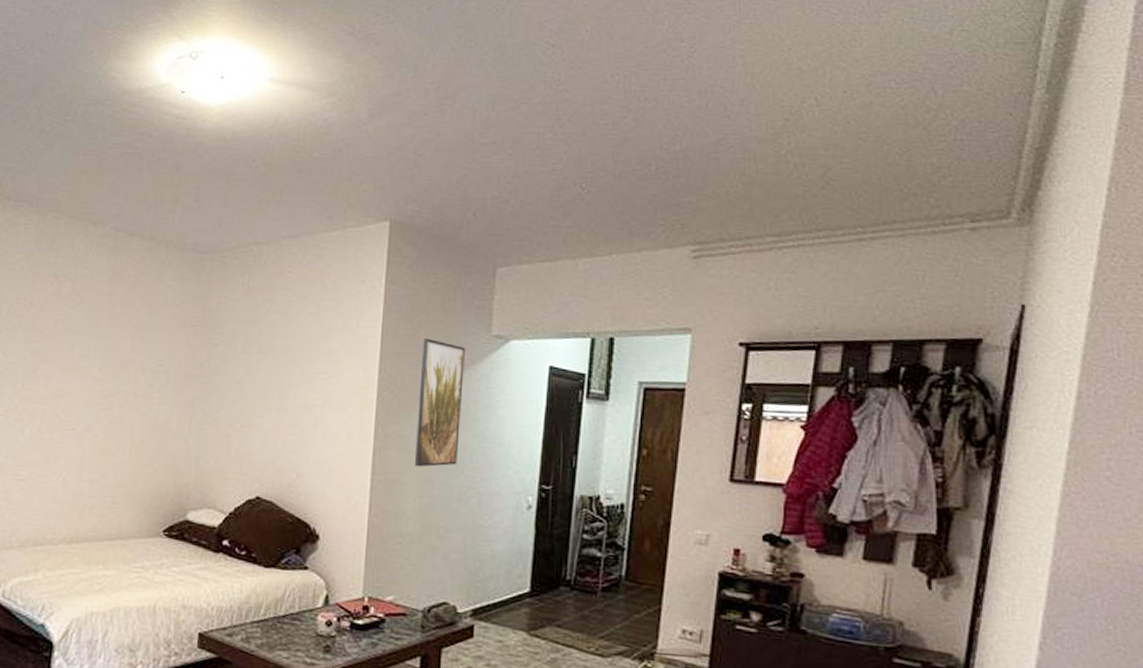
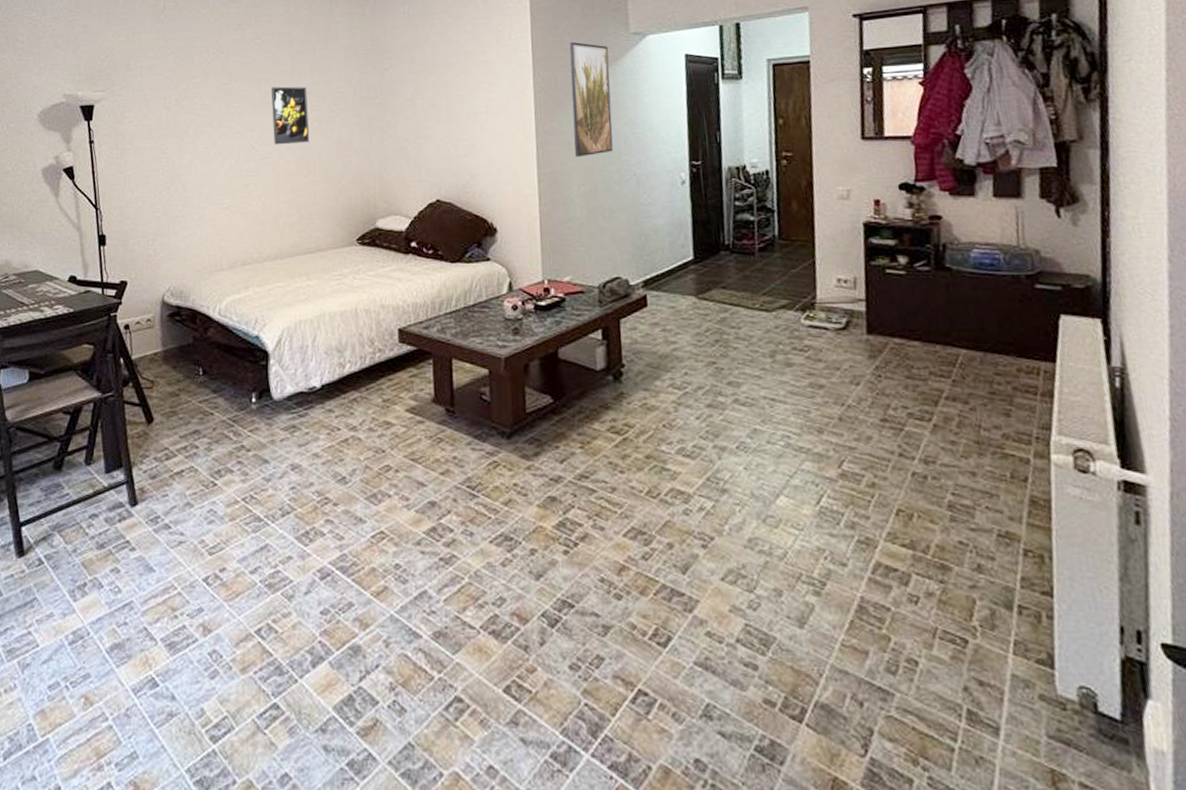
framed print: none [82,351,126,418] -> present [271,86,310,145]

